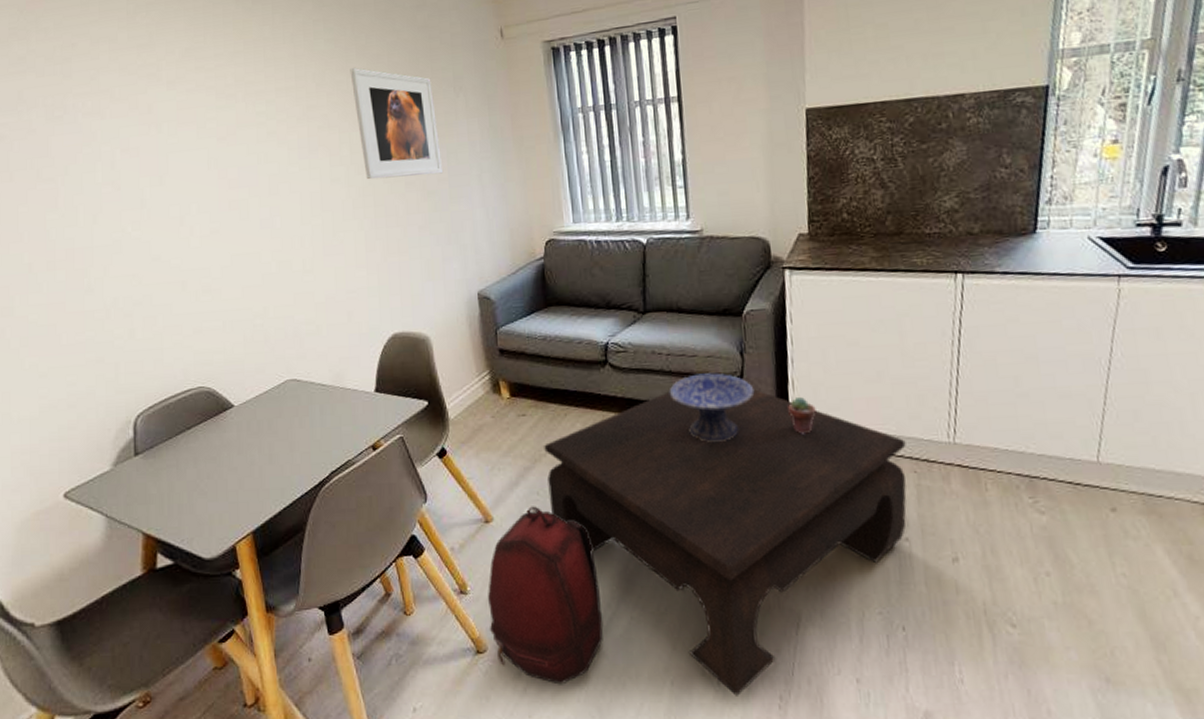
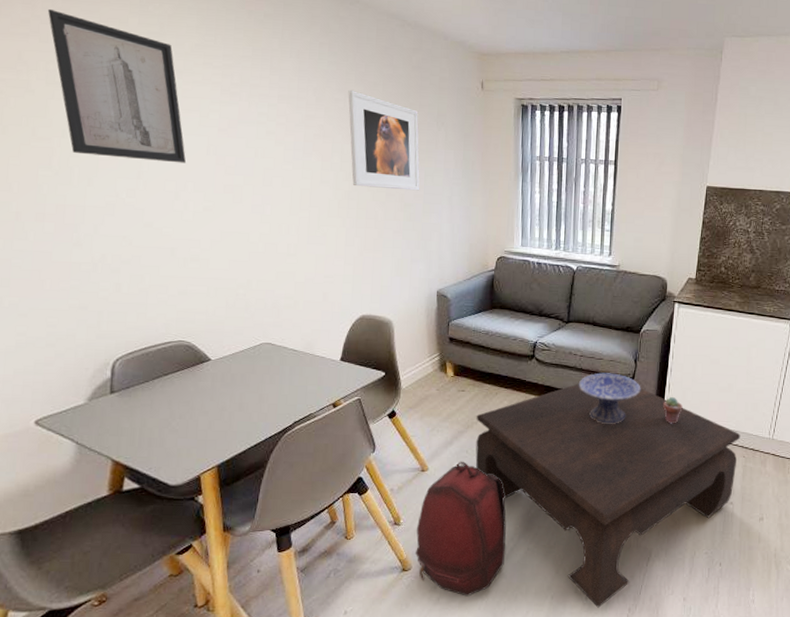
wall art: none [41,40,187,191] -> present [47,8,186,163]

